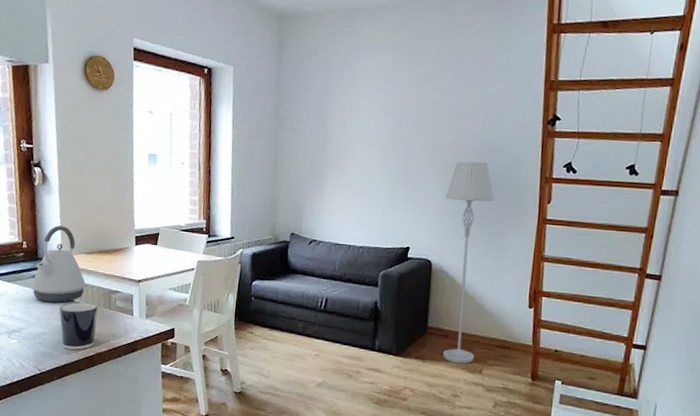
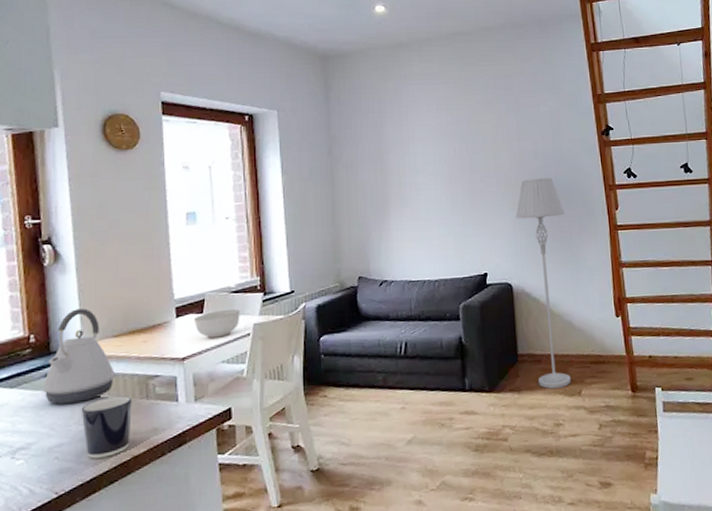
bowl: none [149,244,188,268] -> present [193,309,240,338]

